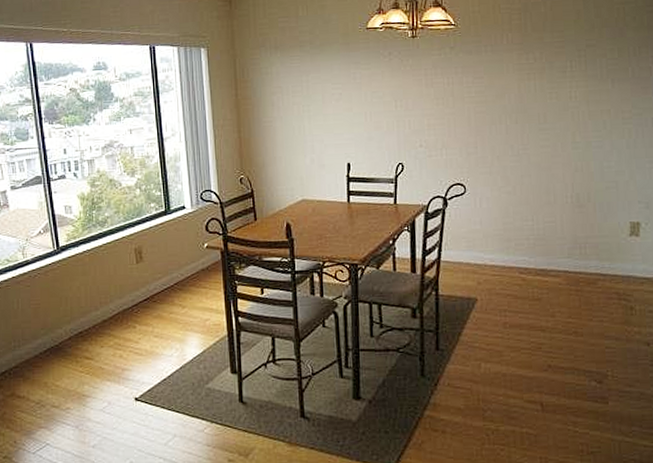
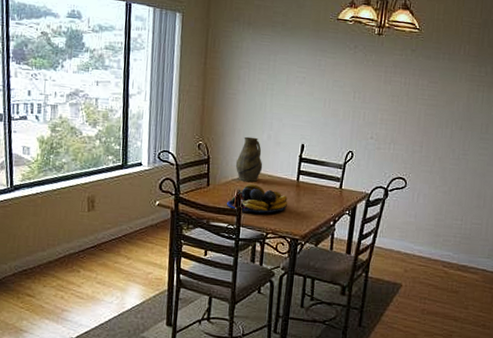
fruit bowl: none [277,212,342,243] -> present [227,184,288,213]
pitcher: none [281,163,310,210] -> present [235,136,263,182]

